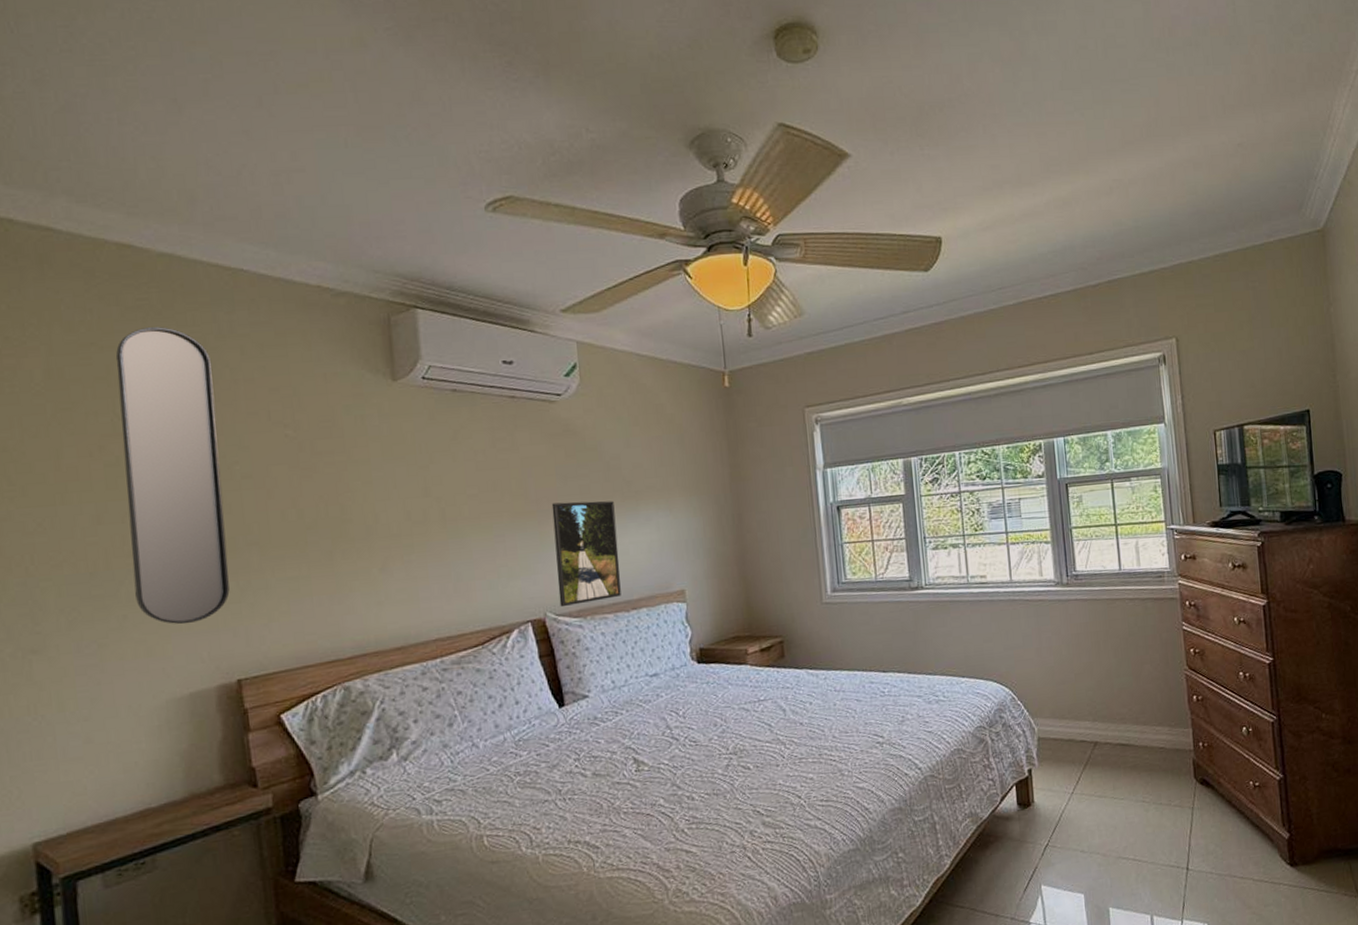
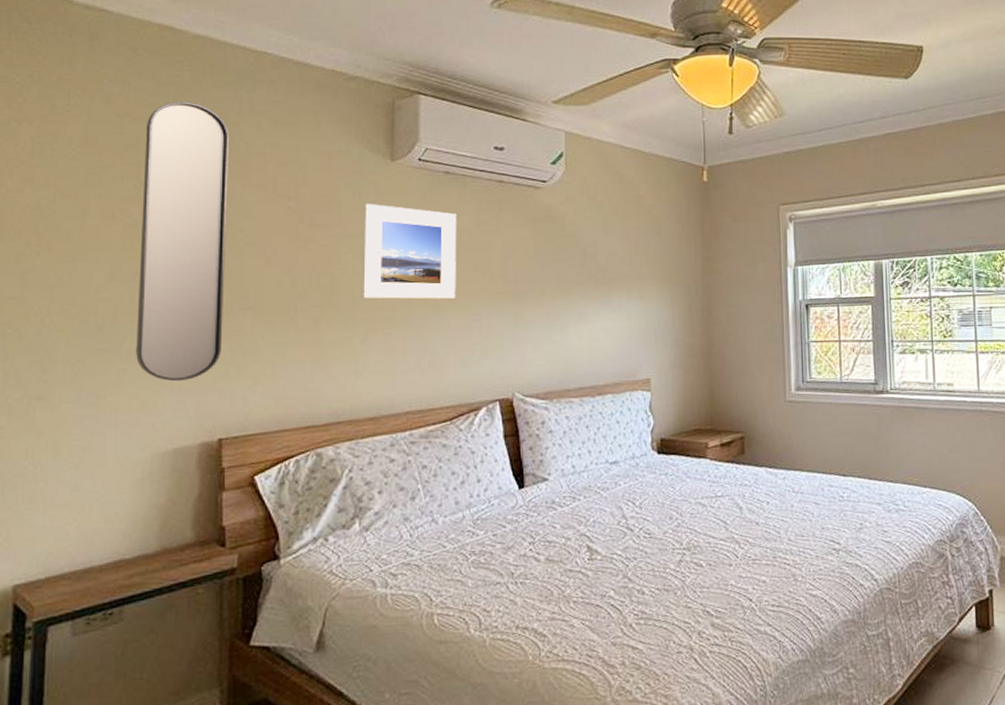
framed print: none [367,426,476,527] -> present [362,203,457,299]
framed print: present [551,501,621,607] -> none [528,285,589,389]

